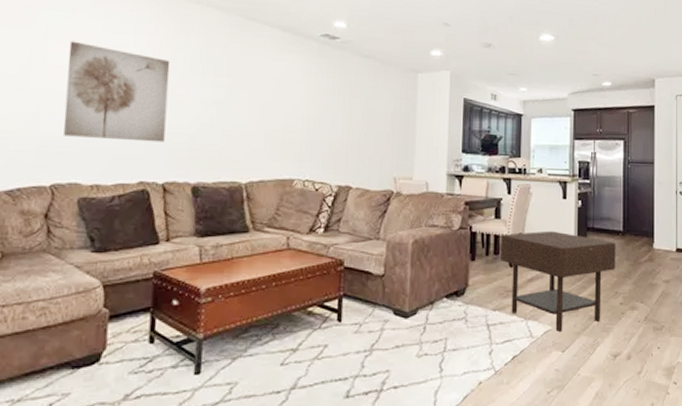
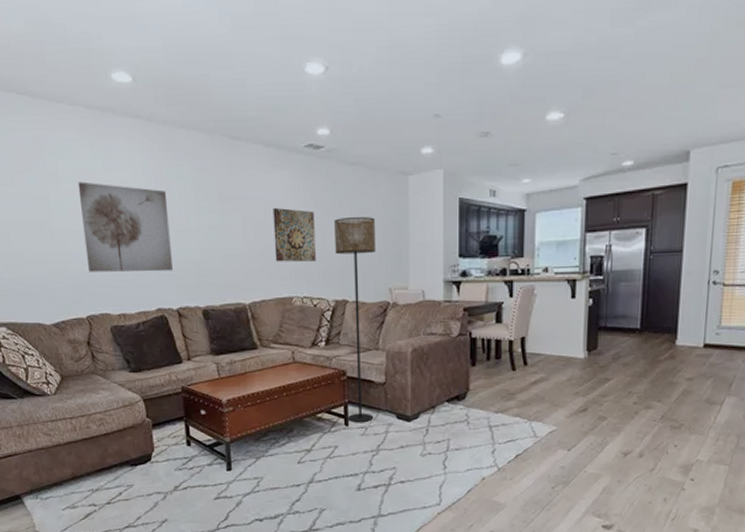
wall art: none [279,88,325,145] -> present [273,207,316,262]
floor lamp: none [342,105,384,319] -> present [334,216,377,423]
side table: present [499,230,616,331] -> none [501,332,631,431]

